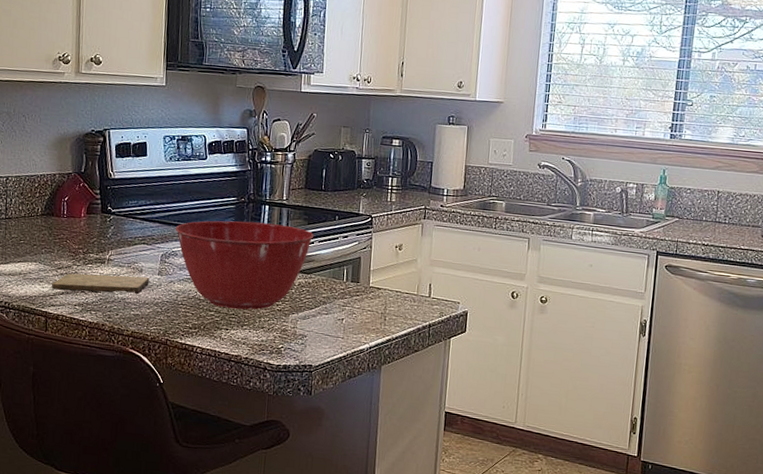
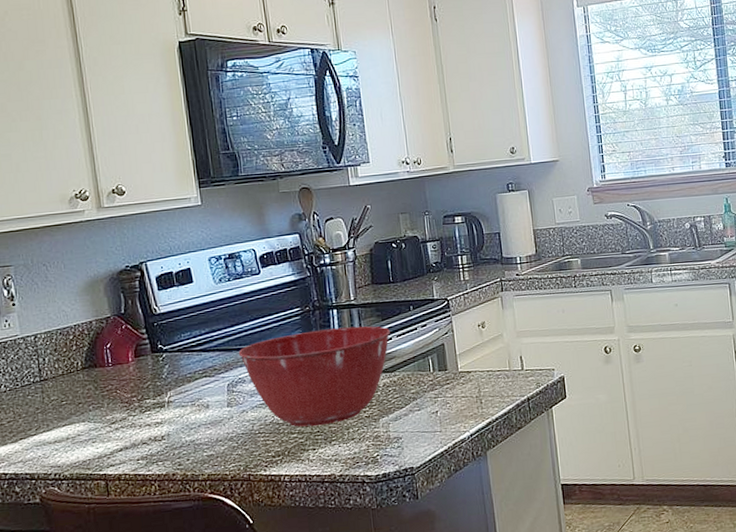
cutting board: present [52,273,150,294] -> none [107,411,219,448]

